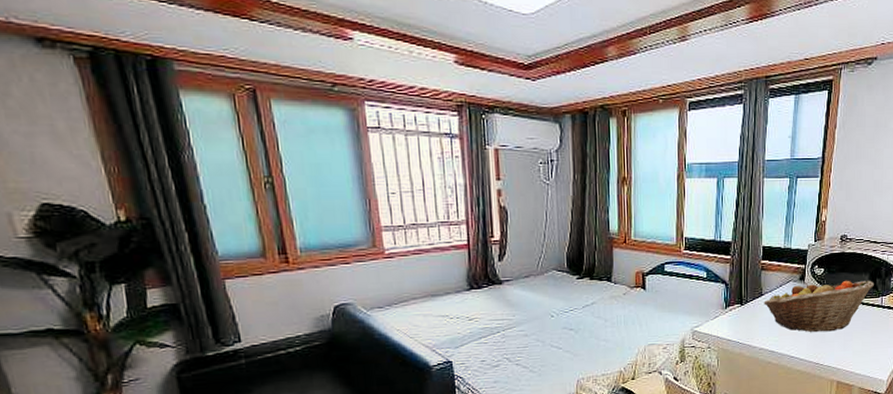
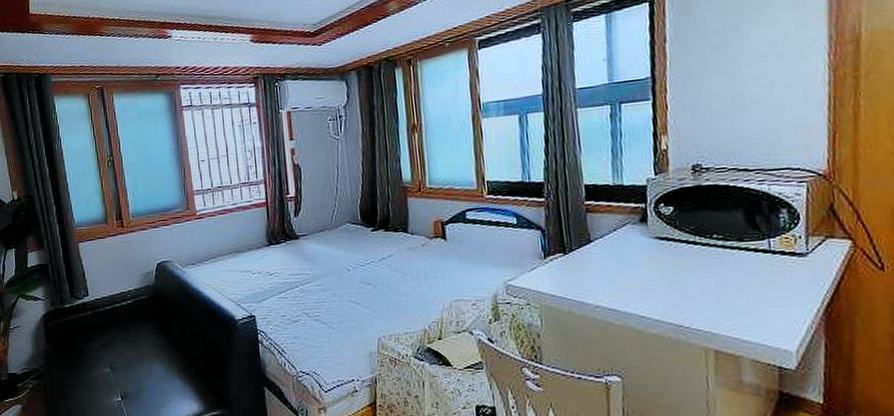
fruit basket: present [764,280,874,333] -> none [594,218,753,286]

